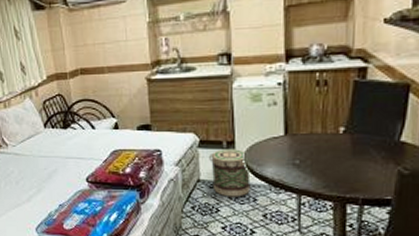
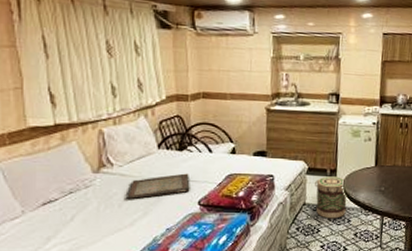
serving tray: none [22,151,77,176] -> present [127,173,190,199]

